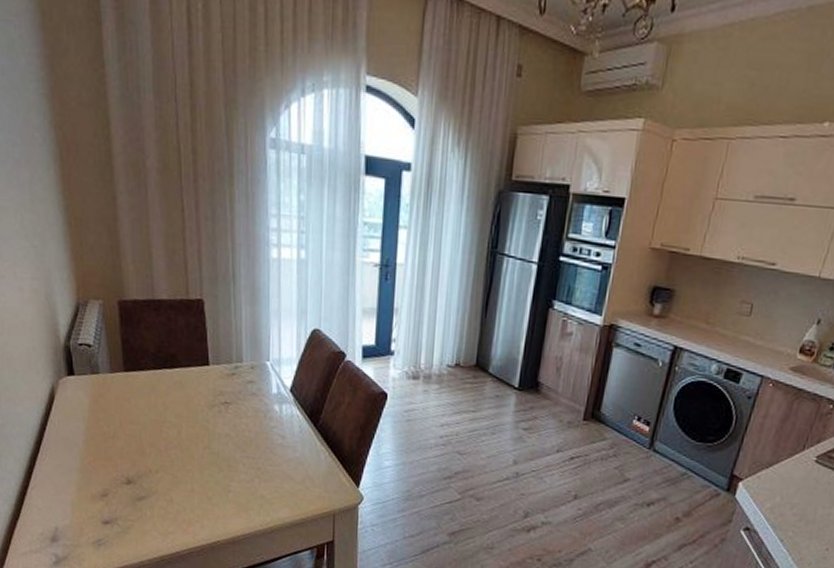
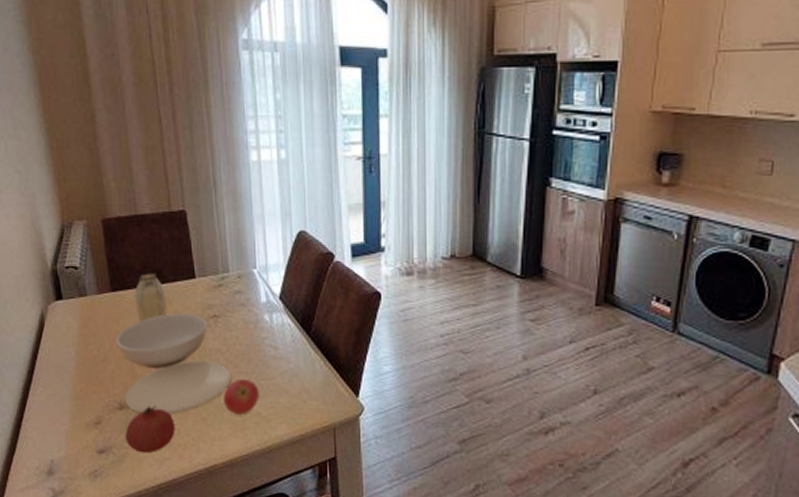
bowl: none [127,397,219,448] -> present [116,314,208,368]
fruit: none [131,482,181,527] -> present [125,405,175,454]
plate: none [133,443,239,492] -> present [125,360,232,415]
vase: none [147,356,180,403] -> present [134,273,168,322]
fruit: none [229,463,265,497] -> present [222,379,260,414]

